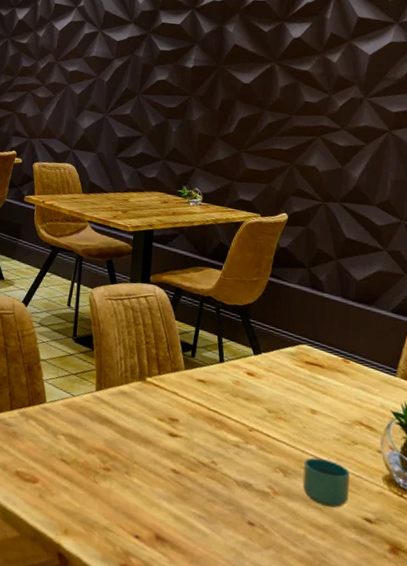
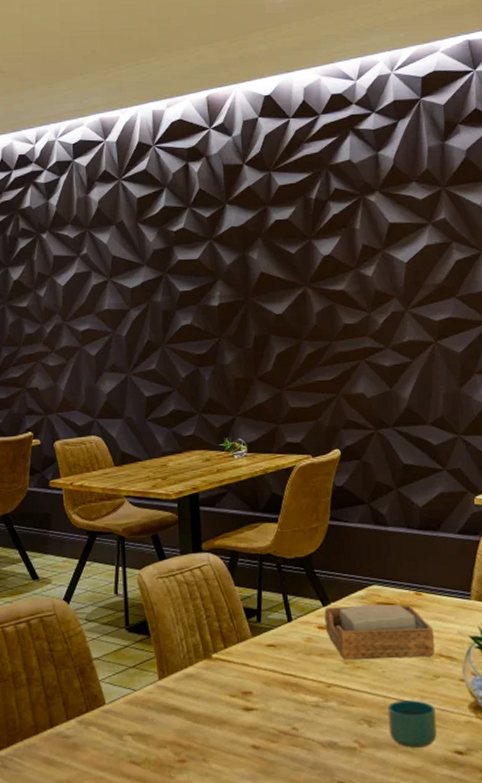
napkin holder: none [253,356,357,423] -> present [324,604,435,660]

